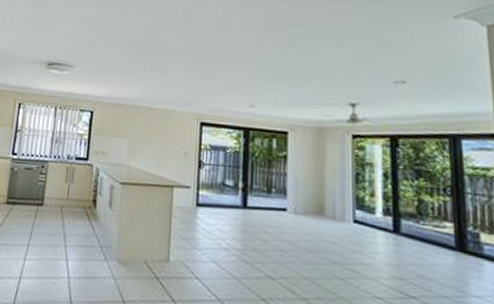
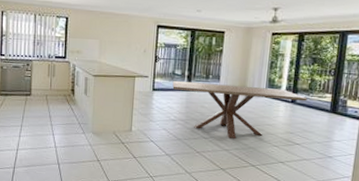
dining table: none [222,193,417,282] -> present [172,80,307,139]

